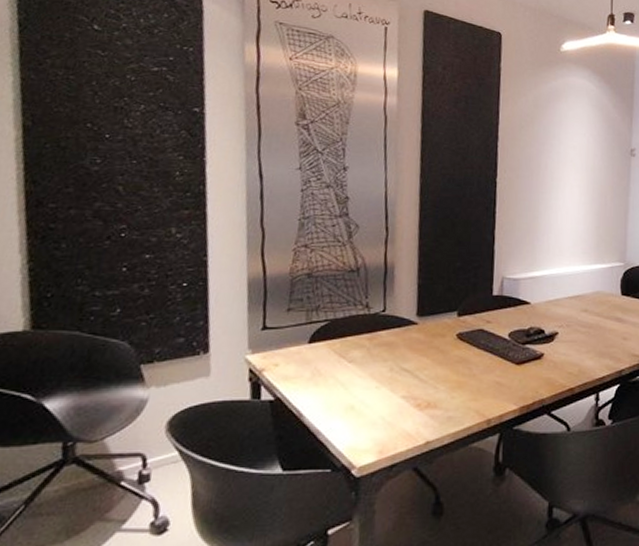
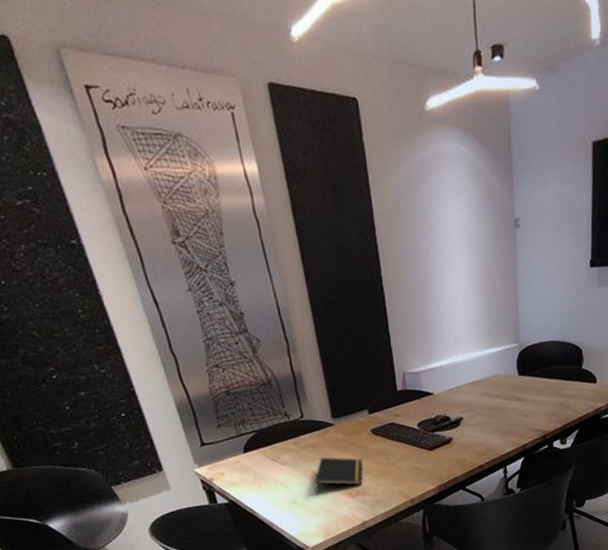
notepad: none [381,359,441,400] -> present [315,457,363,493]

